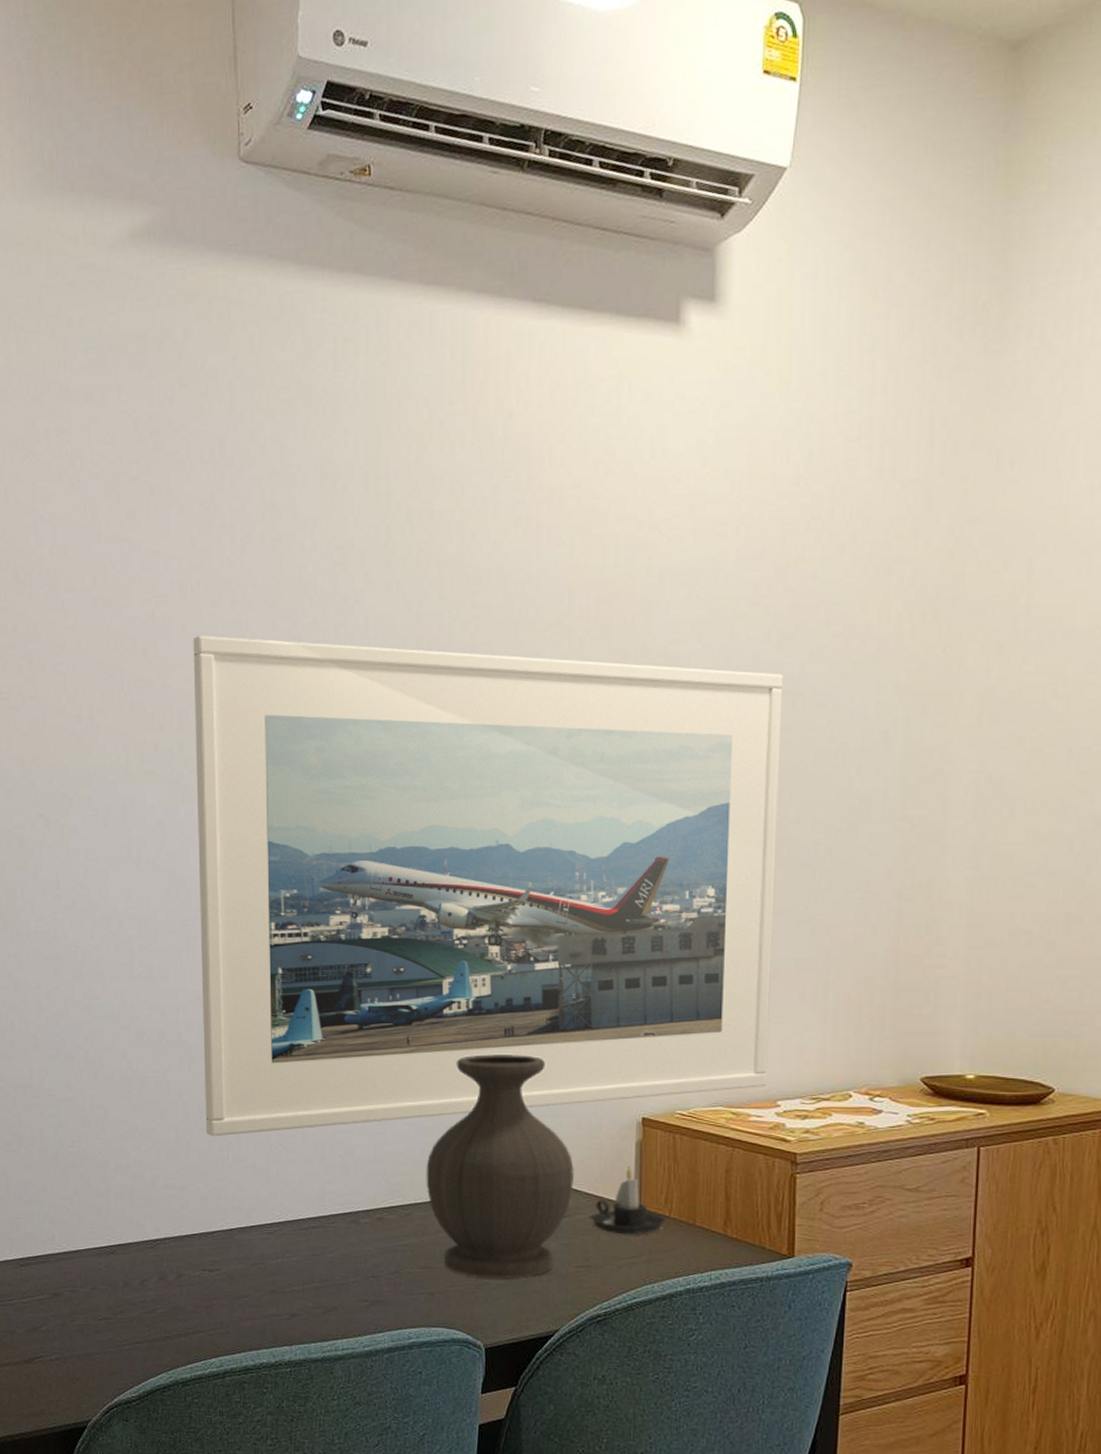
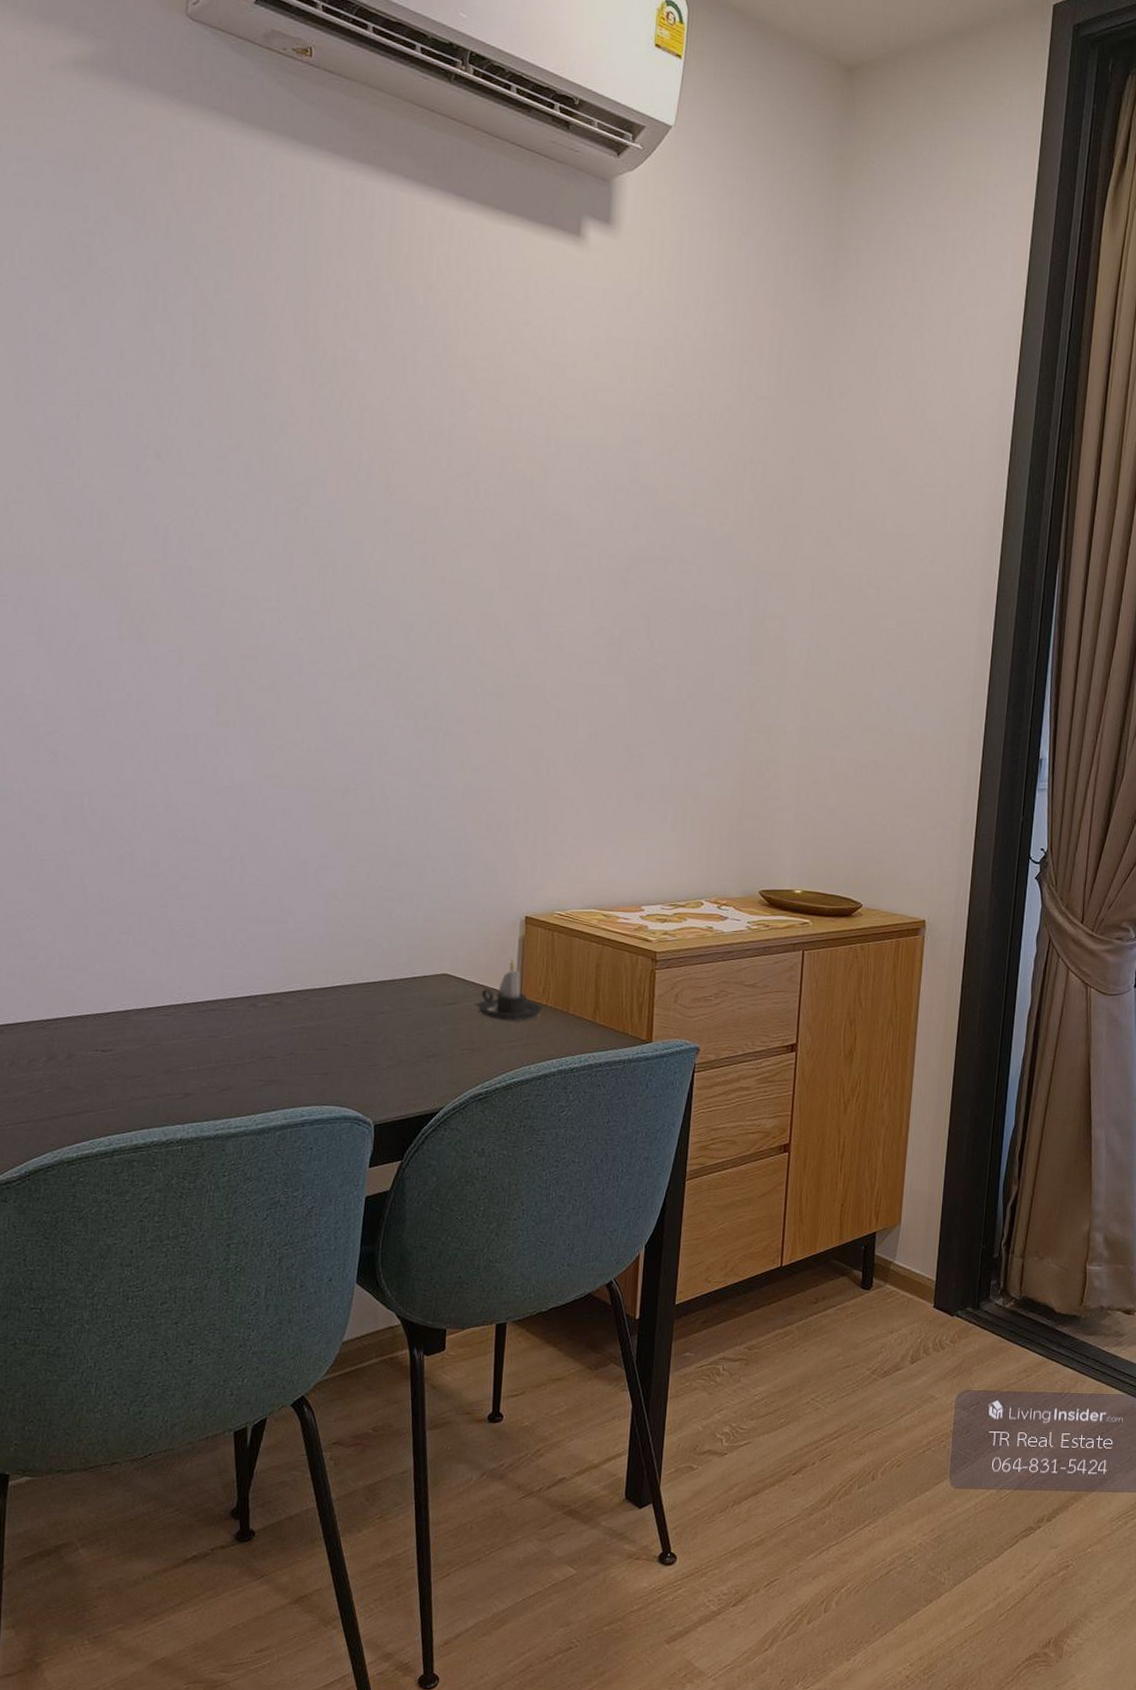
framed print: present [193,635,783,1137] -> none [105,443,657,920]
vase: present [426,1054,575,1278] -> none [324,853,464,1060]

